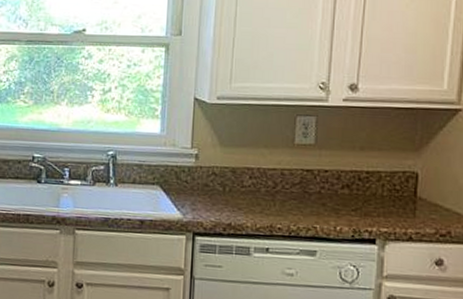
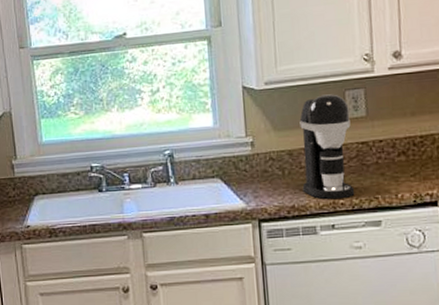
coffee maker: none [241,117,298,224] -> present [299,94,355,200]

